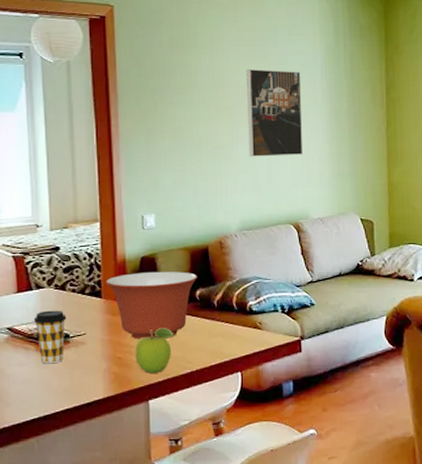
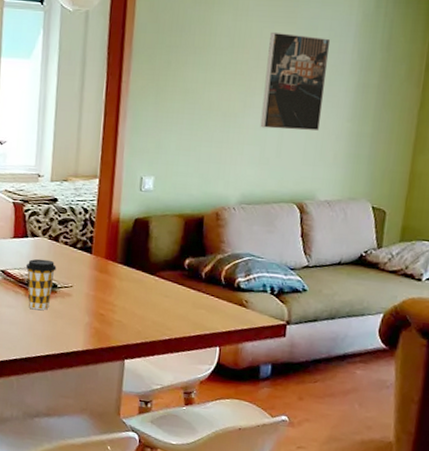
mixing bowl: present [106,271,197,339] -> none [97,233,188,302]
fruit: present [135,327,174,373] -> none [117,291,158,335]

